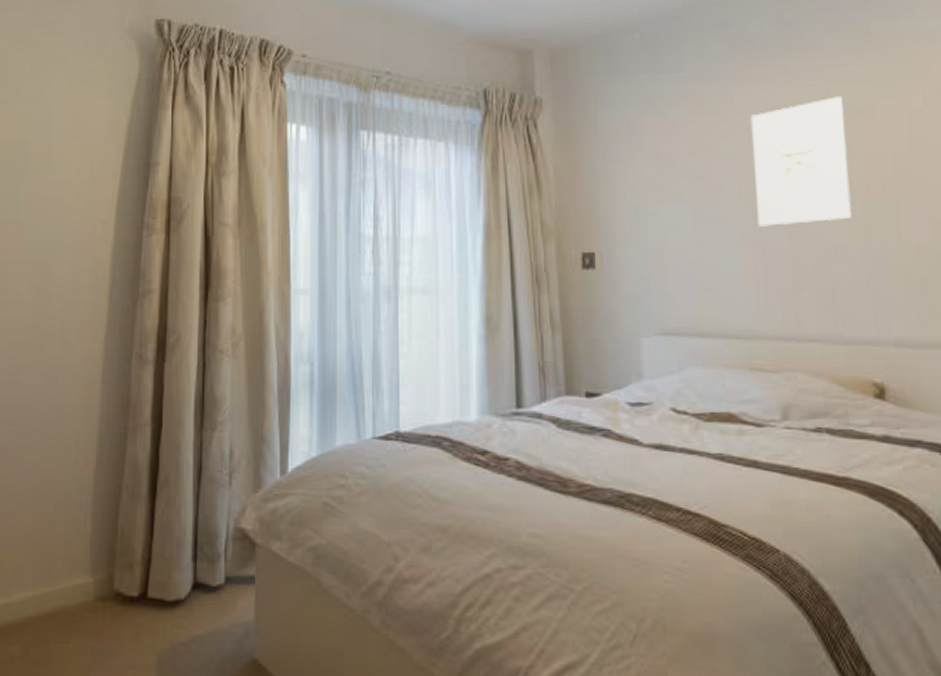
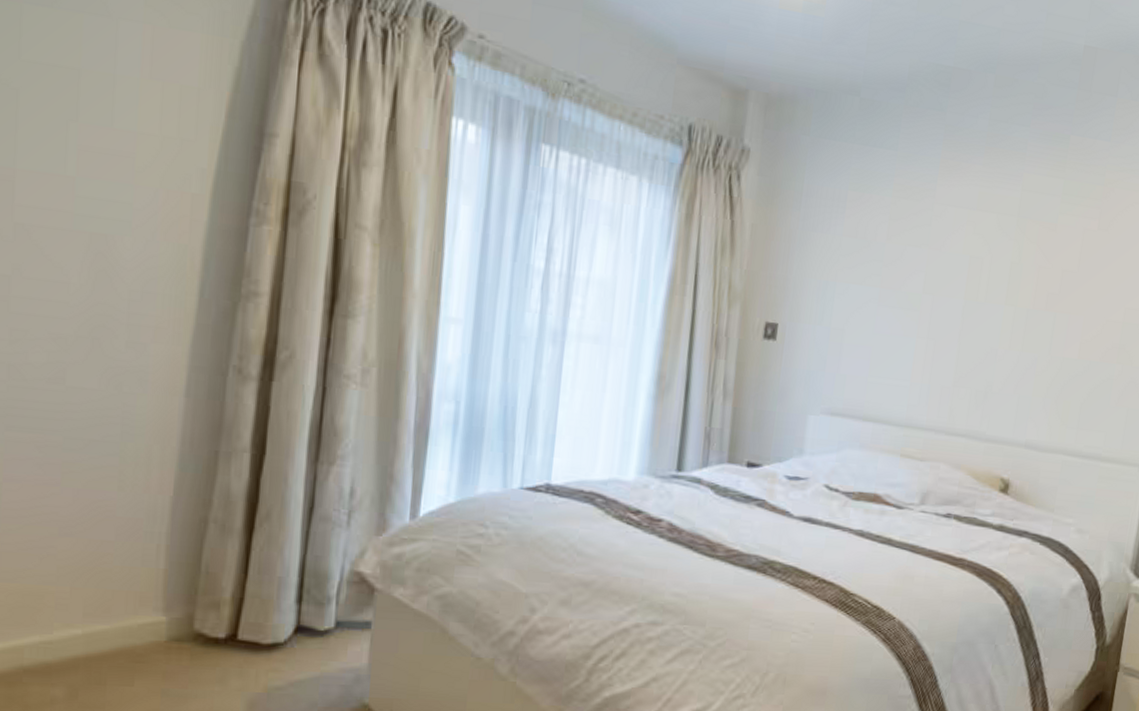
wall art: present [750,96,852,226] -> none [933,204,1033,326]

